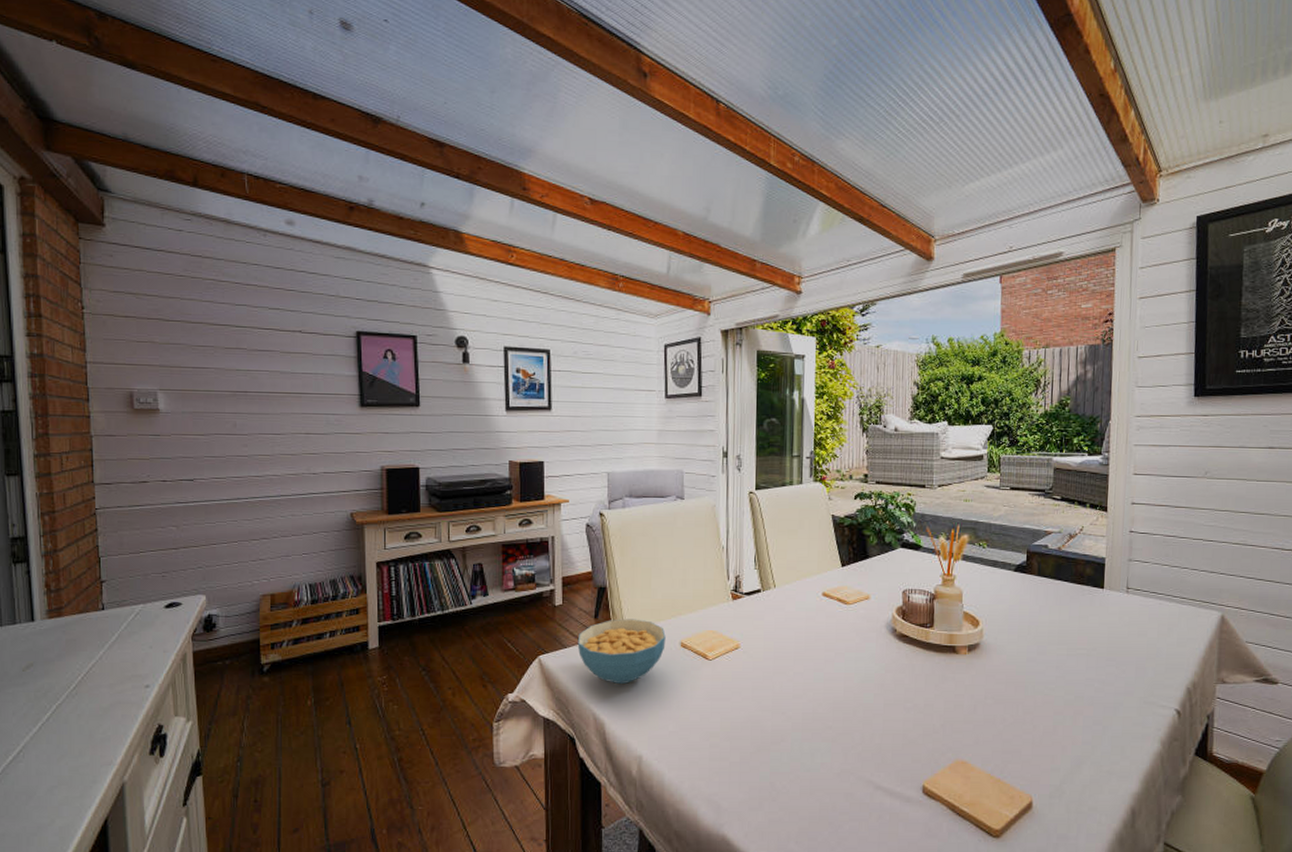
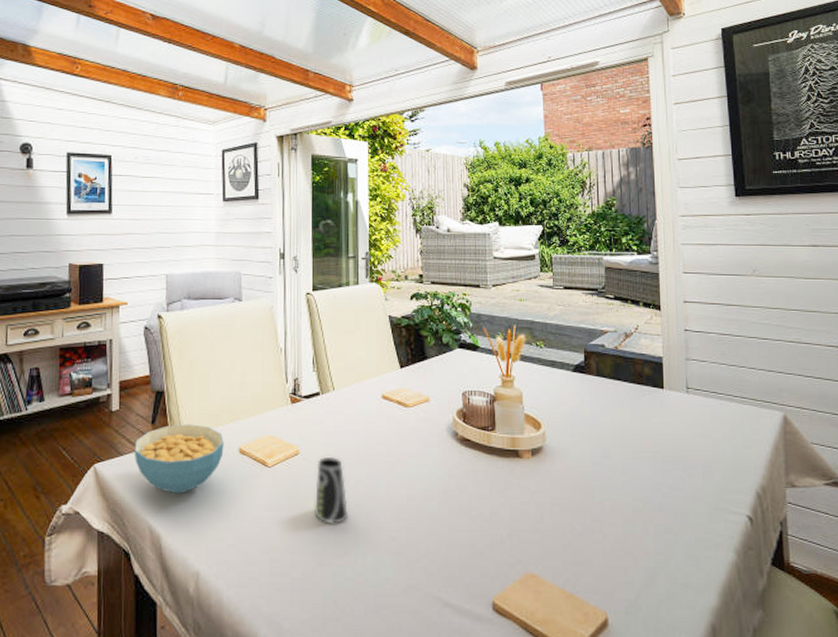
cup: none [754,650,787,713] -> present [315,456,349,524]

